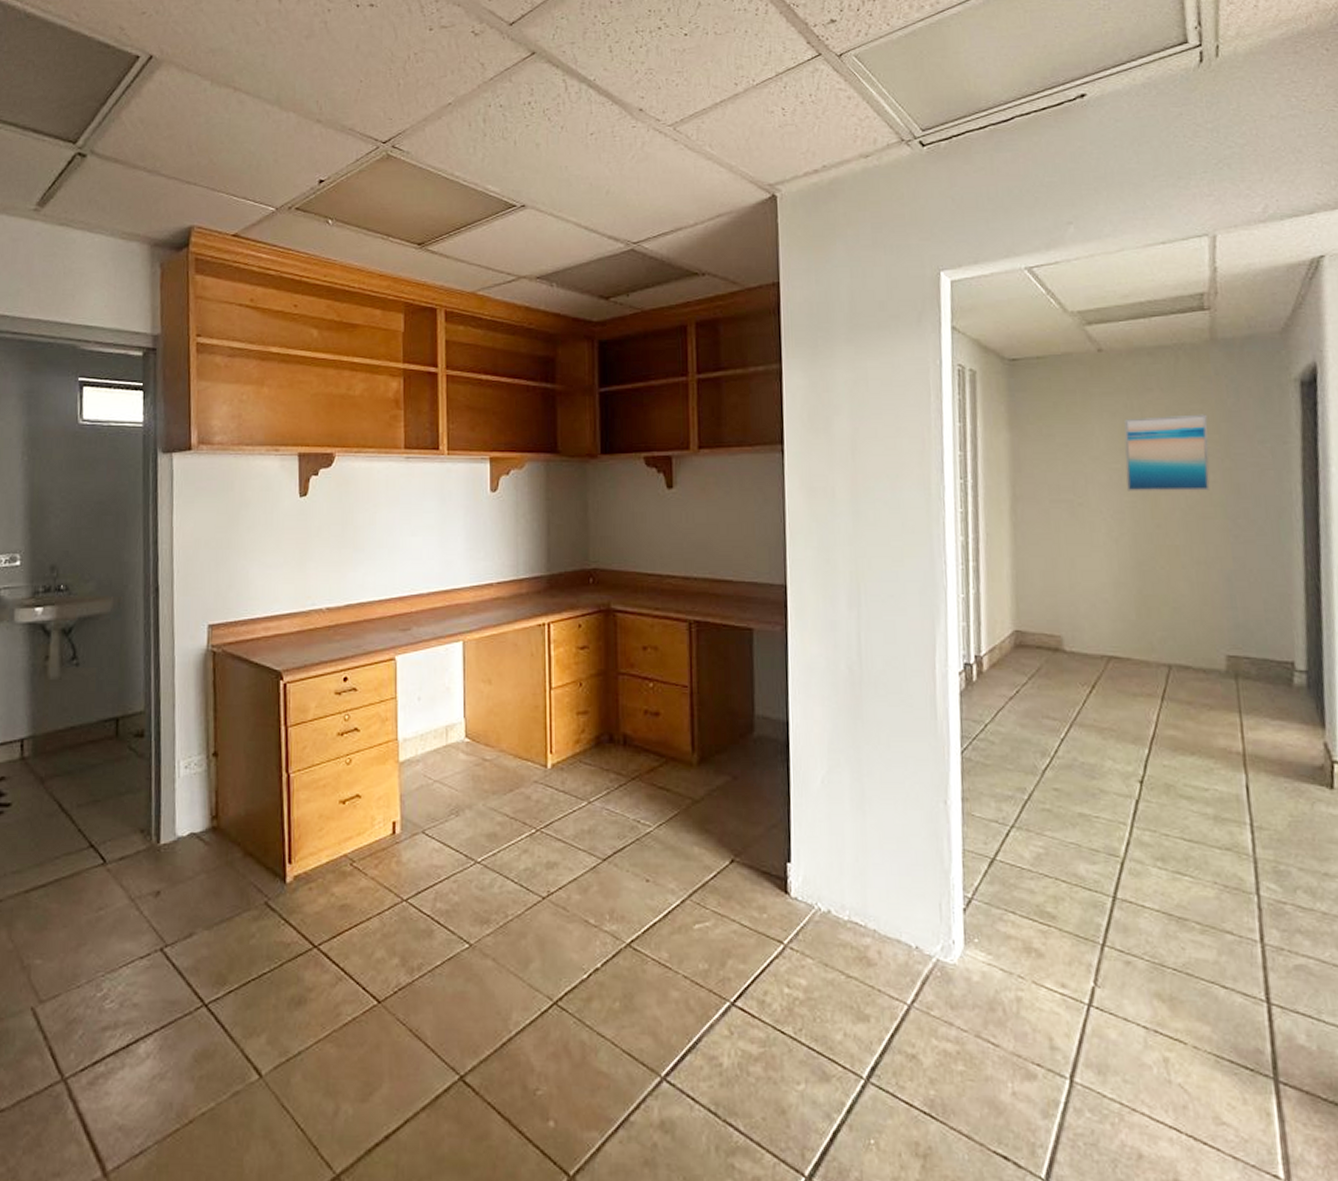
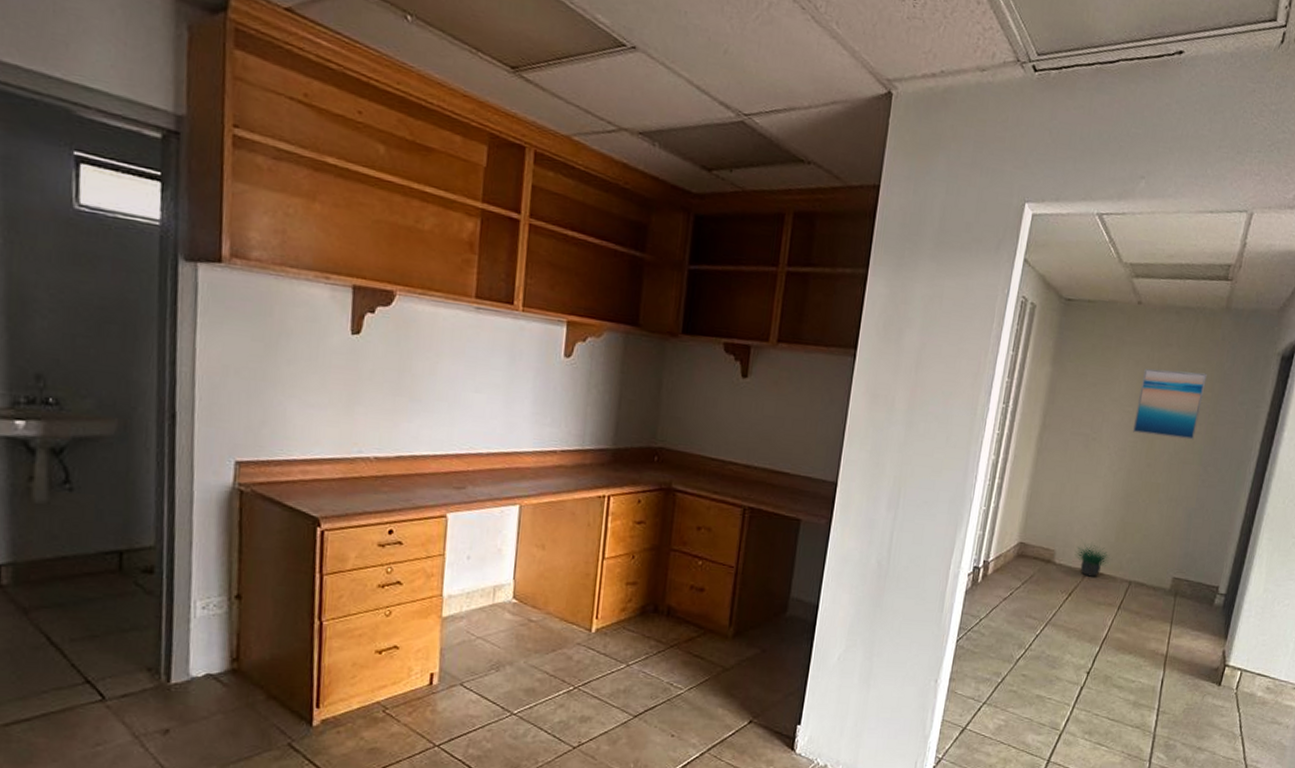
potted plant: none [1088,623,1135,664] -> present [1074,542,1110,577]

